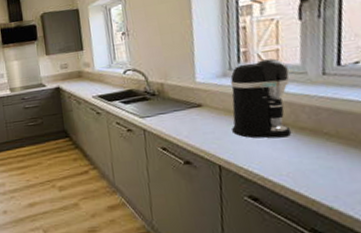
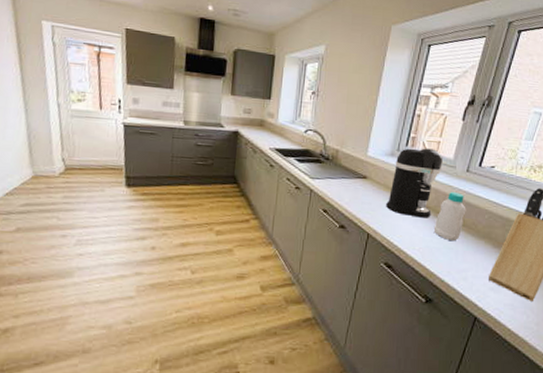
bottle: none [299,100,339,159] -> present [433,192,466,242]

